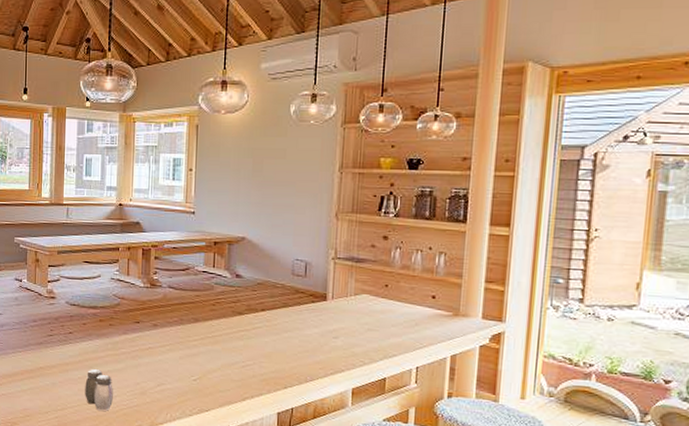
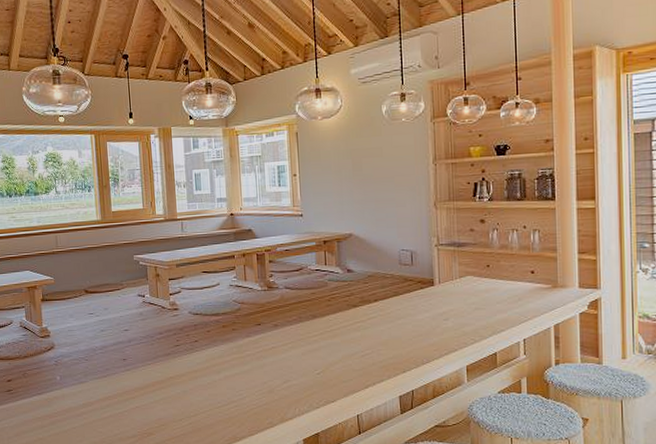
salt and pepper shaker: present [85,369,113,411] -> none [215,373,243,412]

